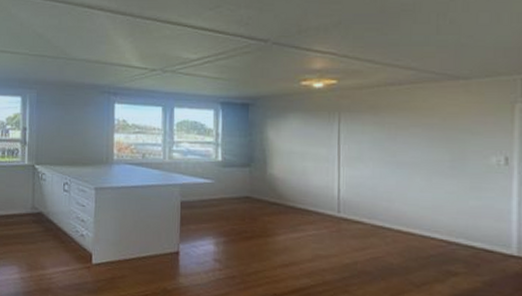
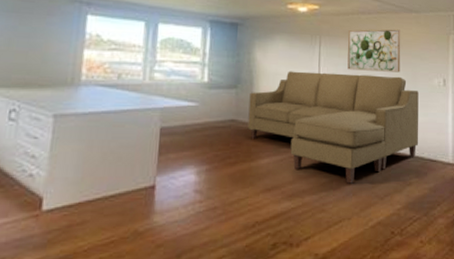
sofa: none [262,149,469,268] -> present [247,71,419,184]
wall art: none [372,100,443,150] -> present [347,29,401,73]

